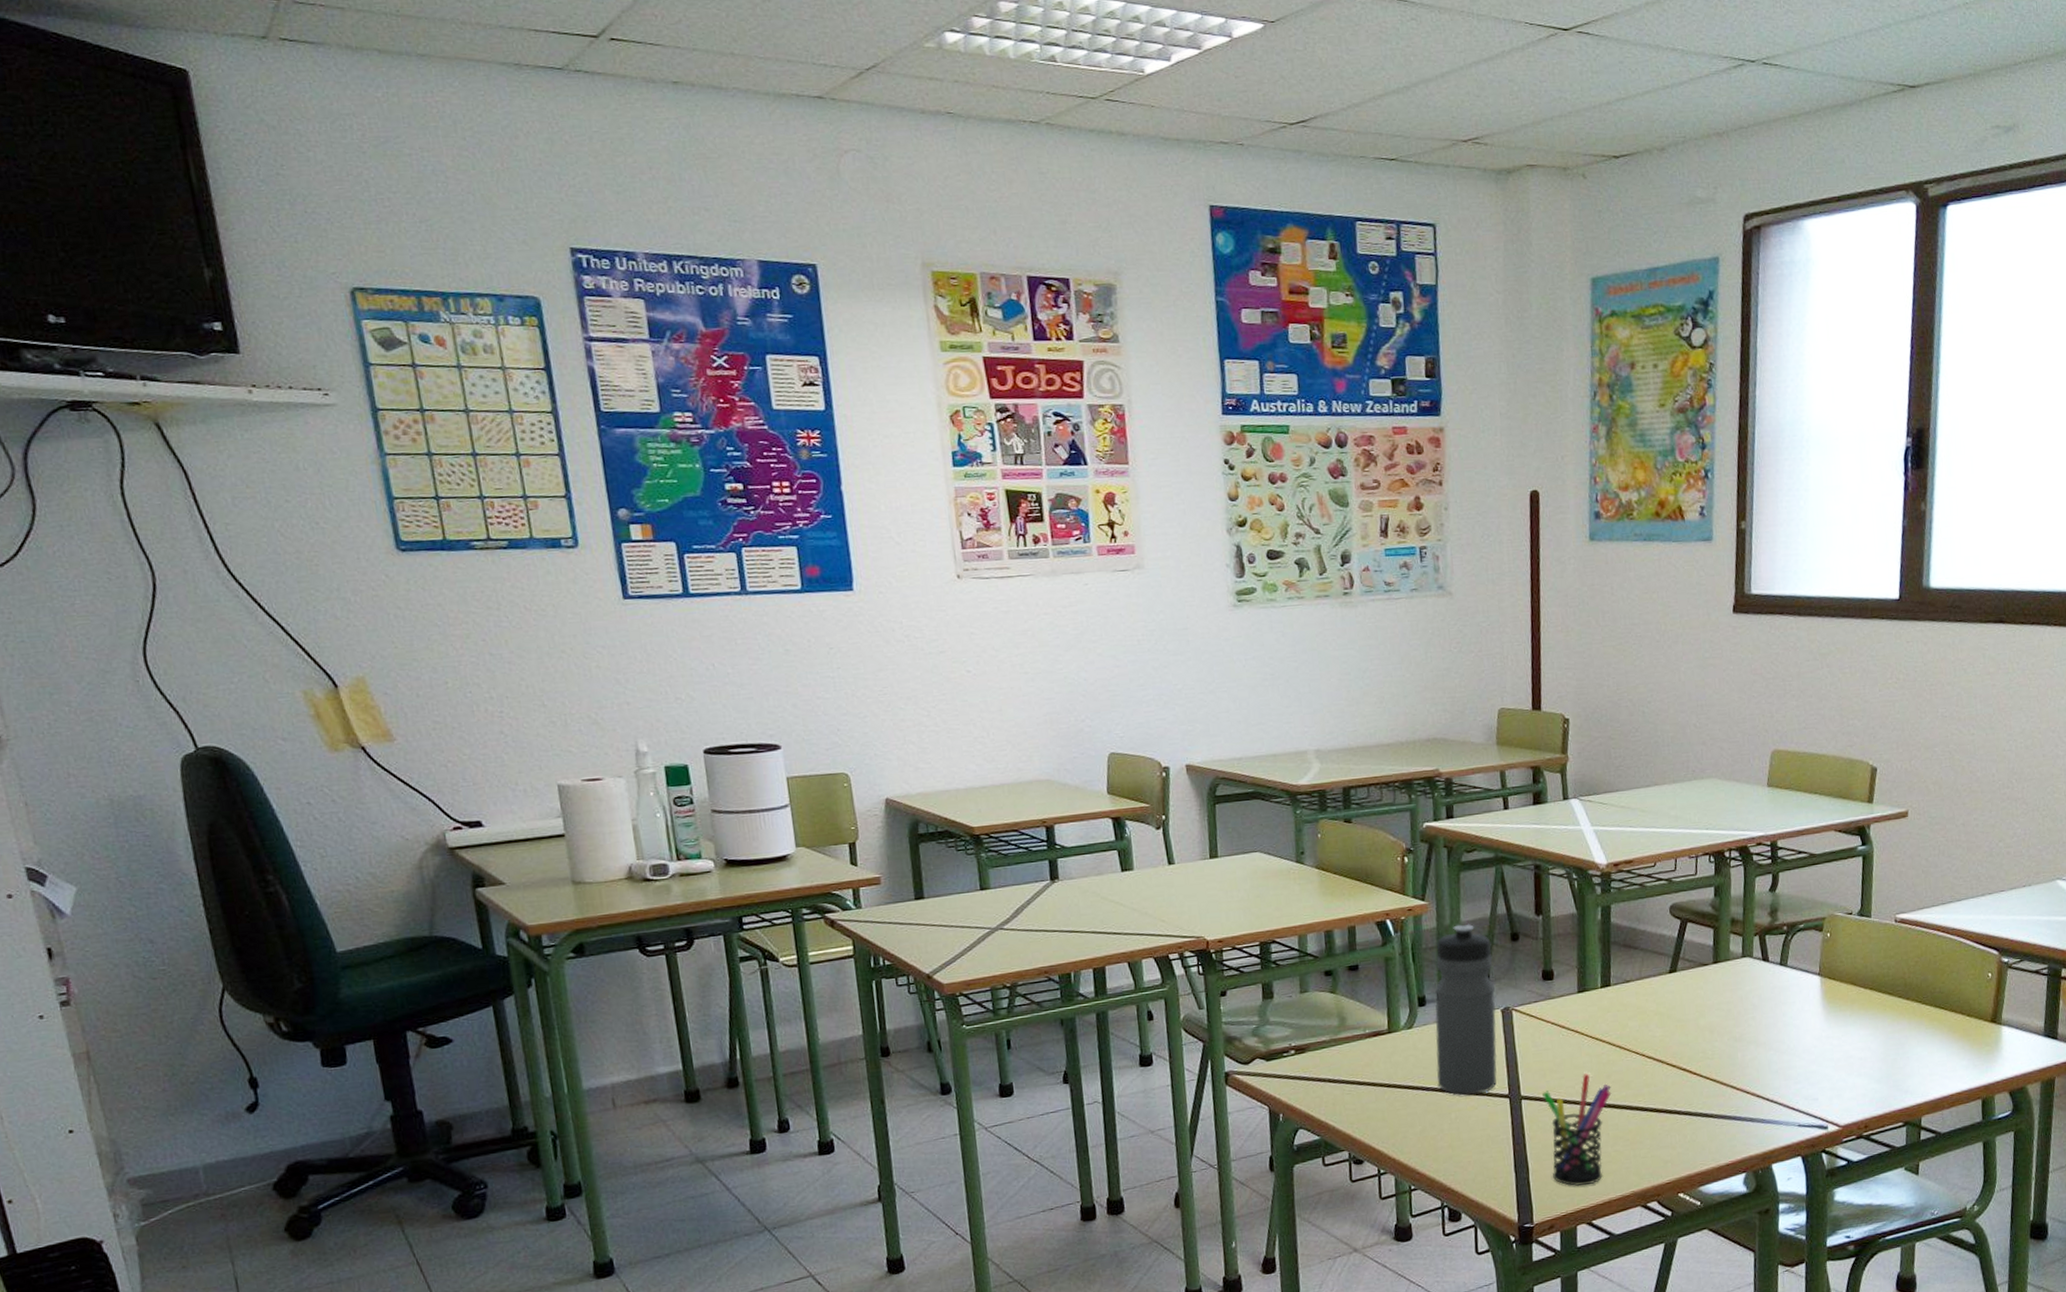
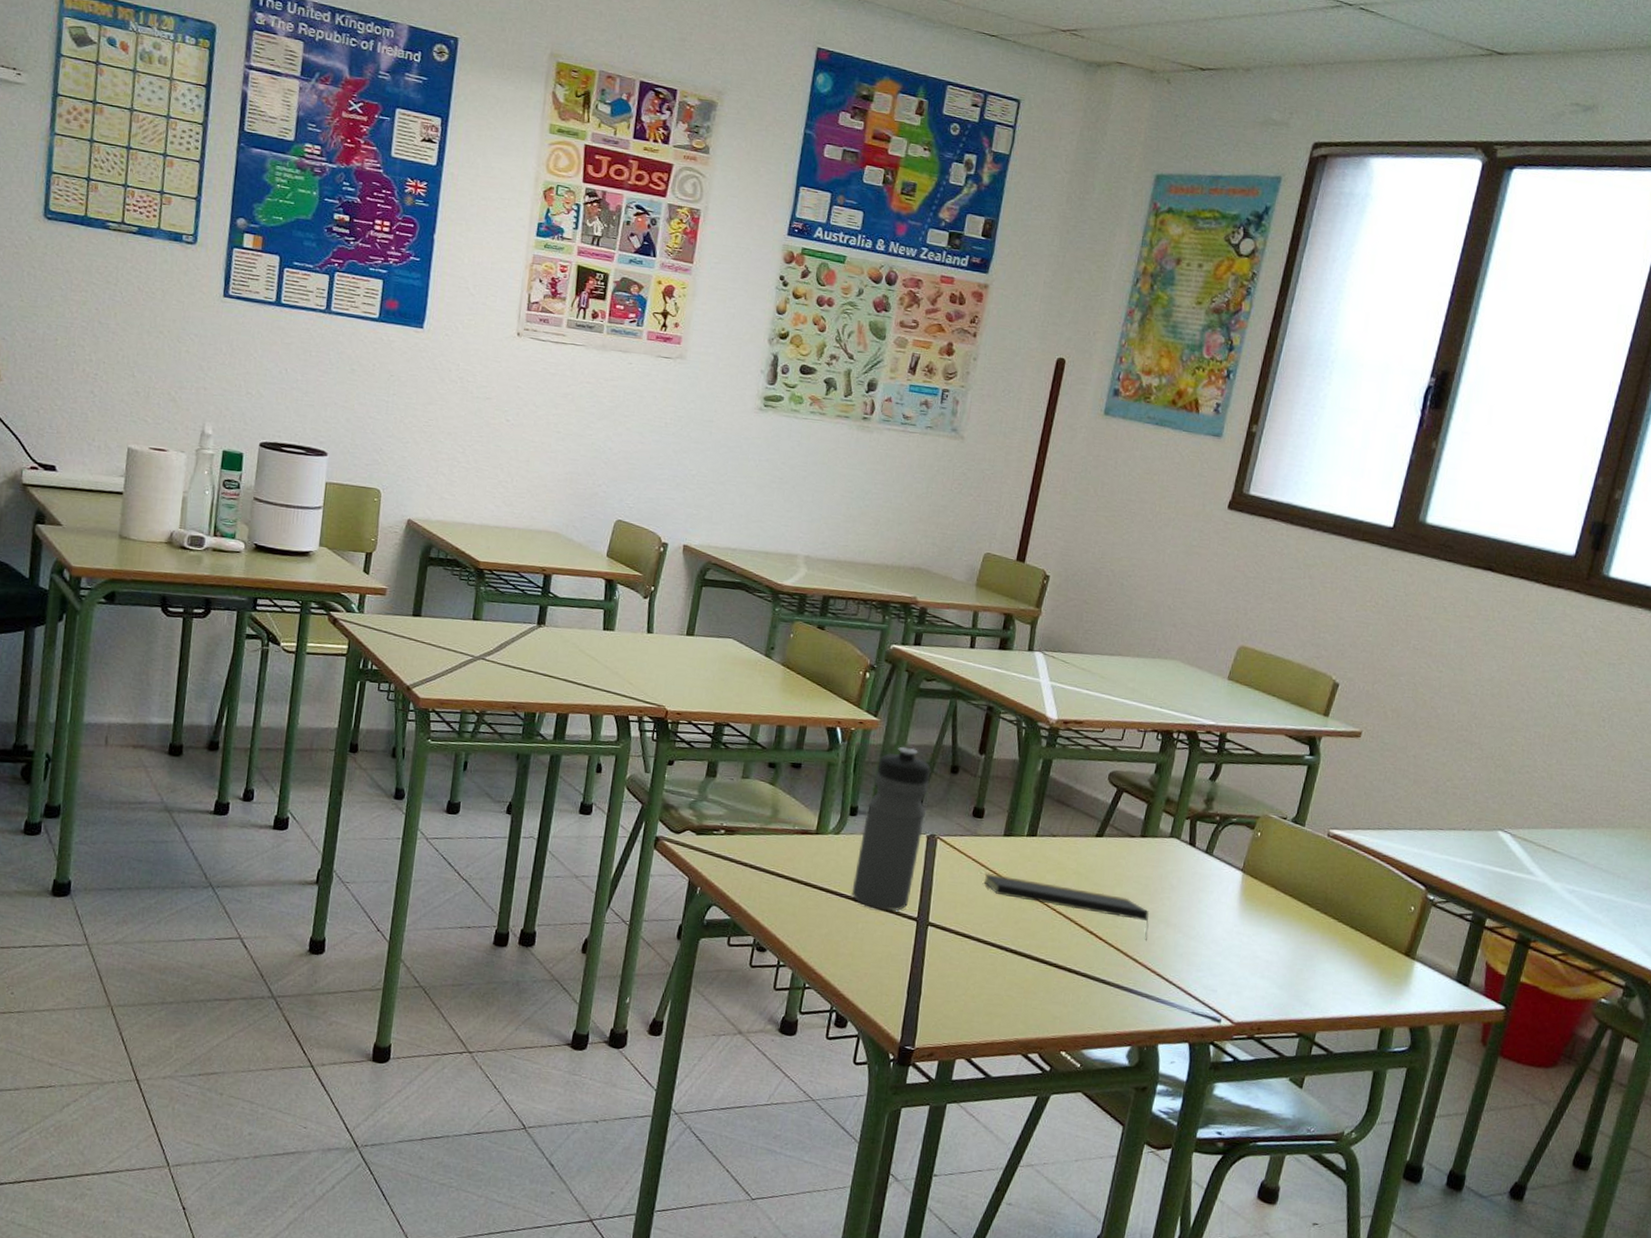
pen holder: present [1542,1073,1612,1187] -> none [943,914,1017,1022]
notepad: none [1567,1027,1740,1066] -> present [983,873,1149,941]

